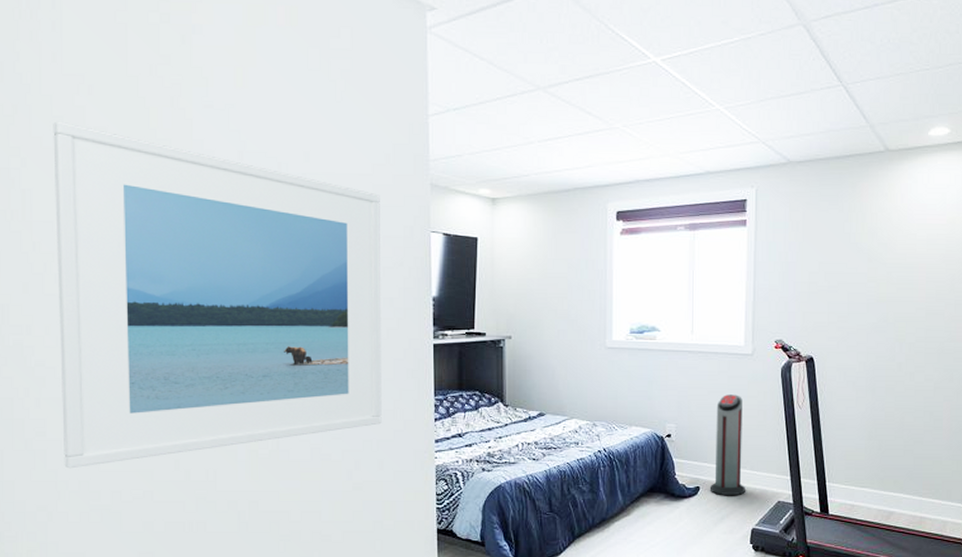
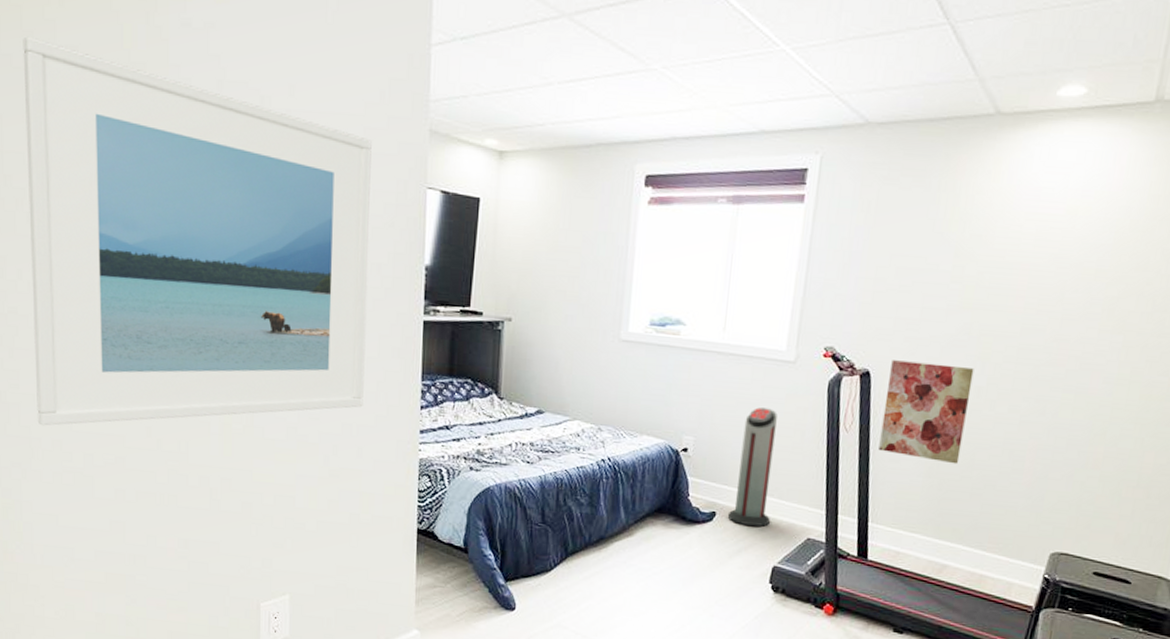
wall art: none [827,347,894,427] -> present [879,360,974,465]

